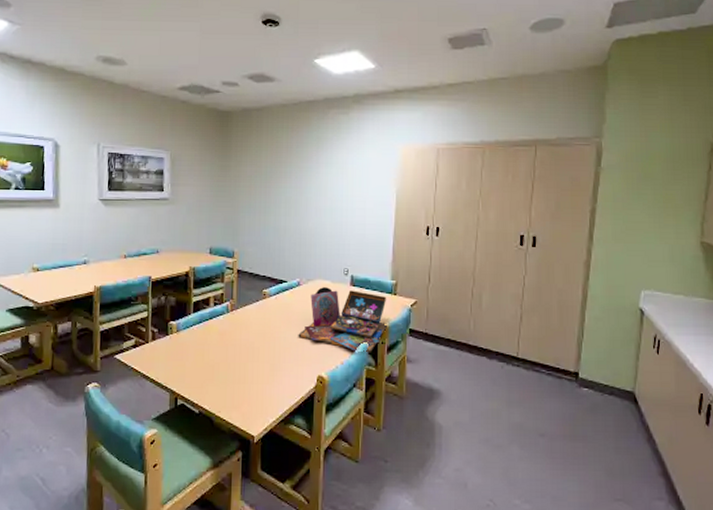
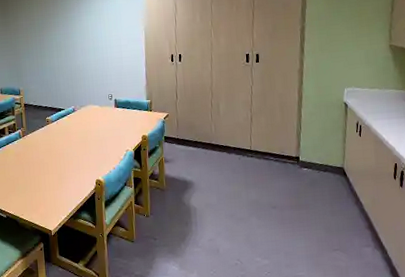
board game: present [298,287,387,353] -> none [77,110,147,159]

